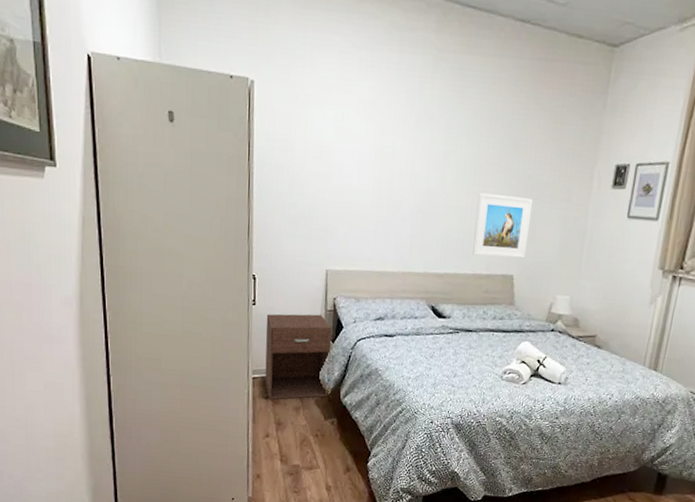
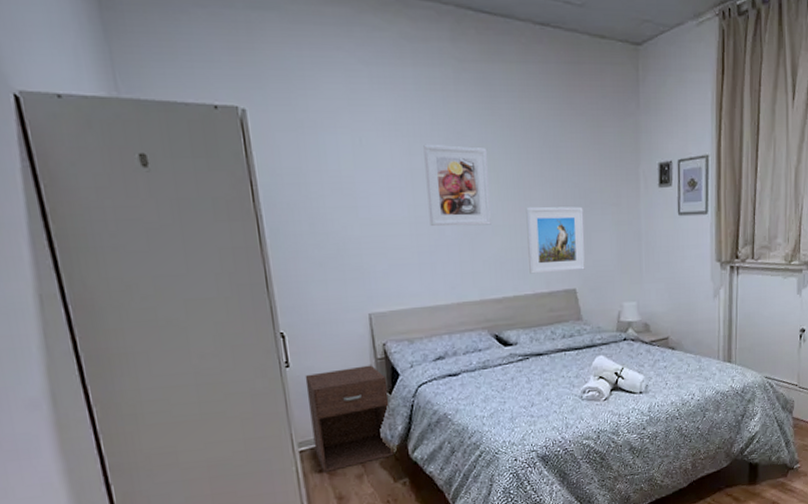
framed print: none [390,126,451,205] -> present [423,145,491,227]

